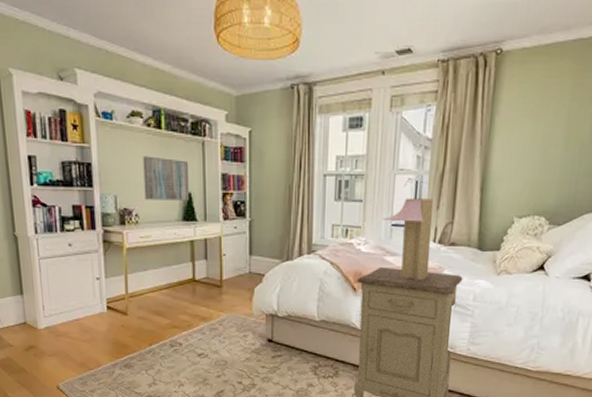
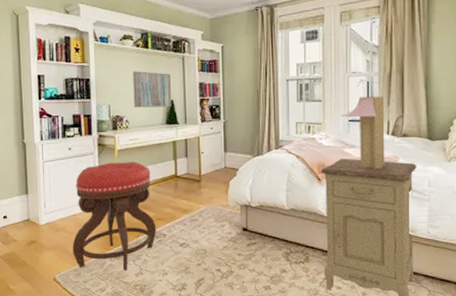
stool: none [76,261,172,381] -> present [72,162,157,271]

